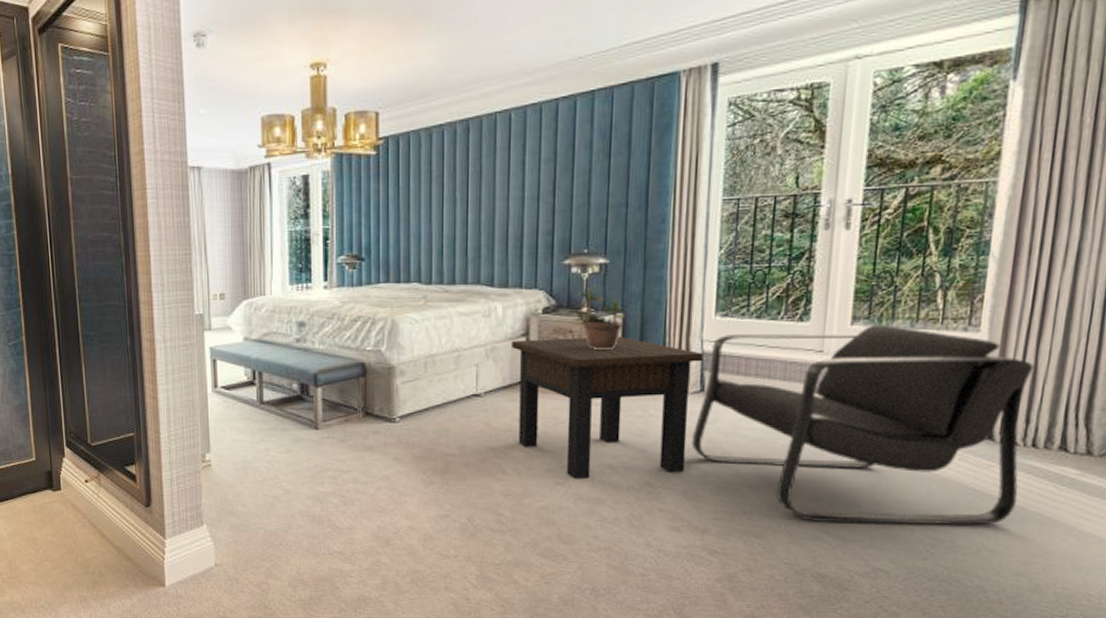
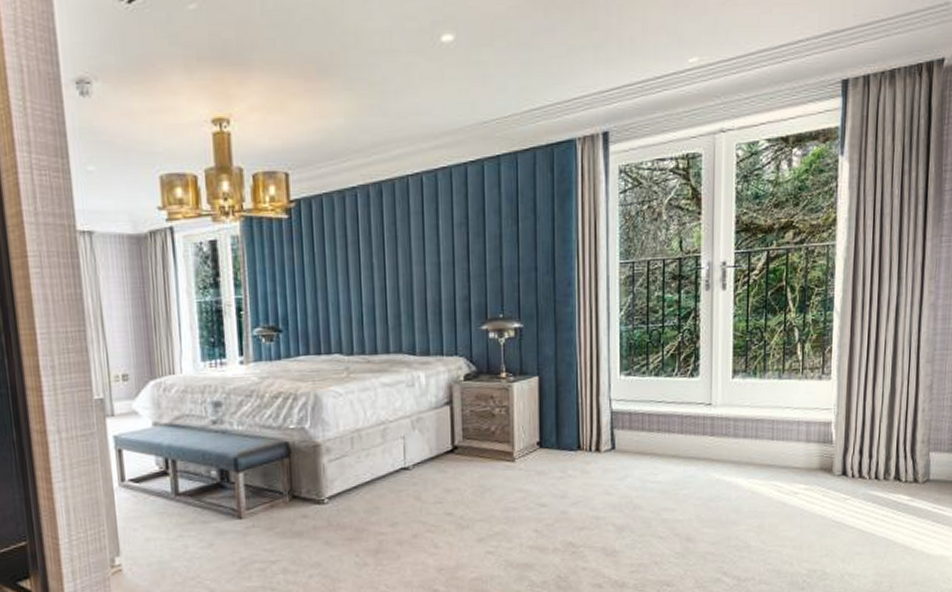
side table: present [512,336,704,478] -> none [436,399,612,546]
potted plant: present [573,287,626,349] -> none [494,351,542,414]
armchair: present [691,324,1034,525] -> none [607,376,872,565]

